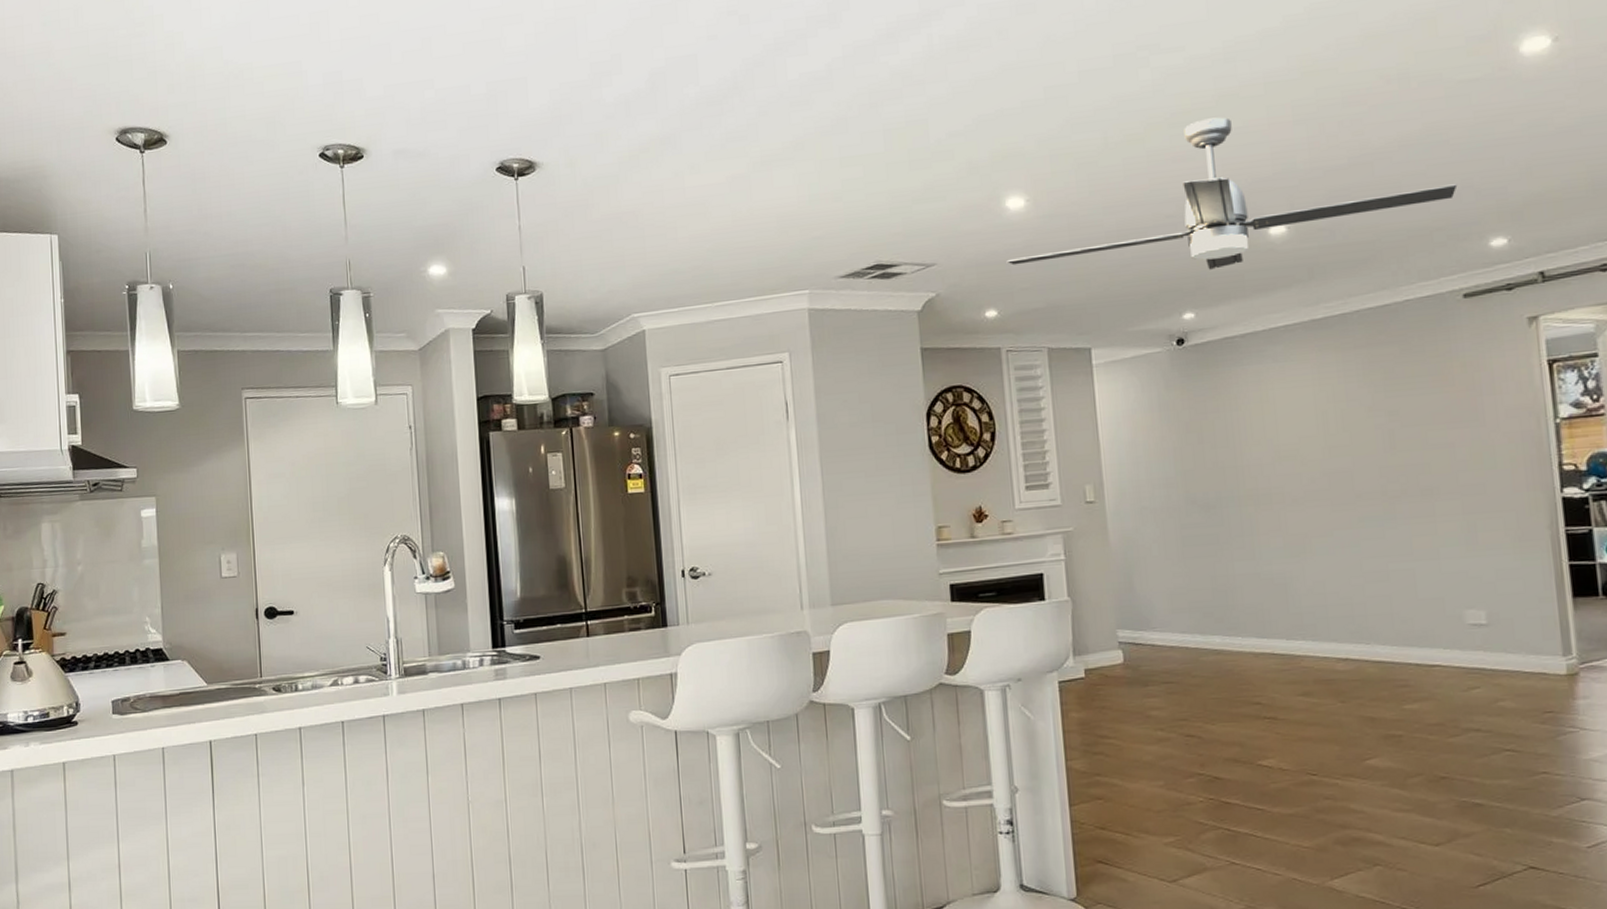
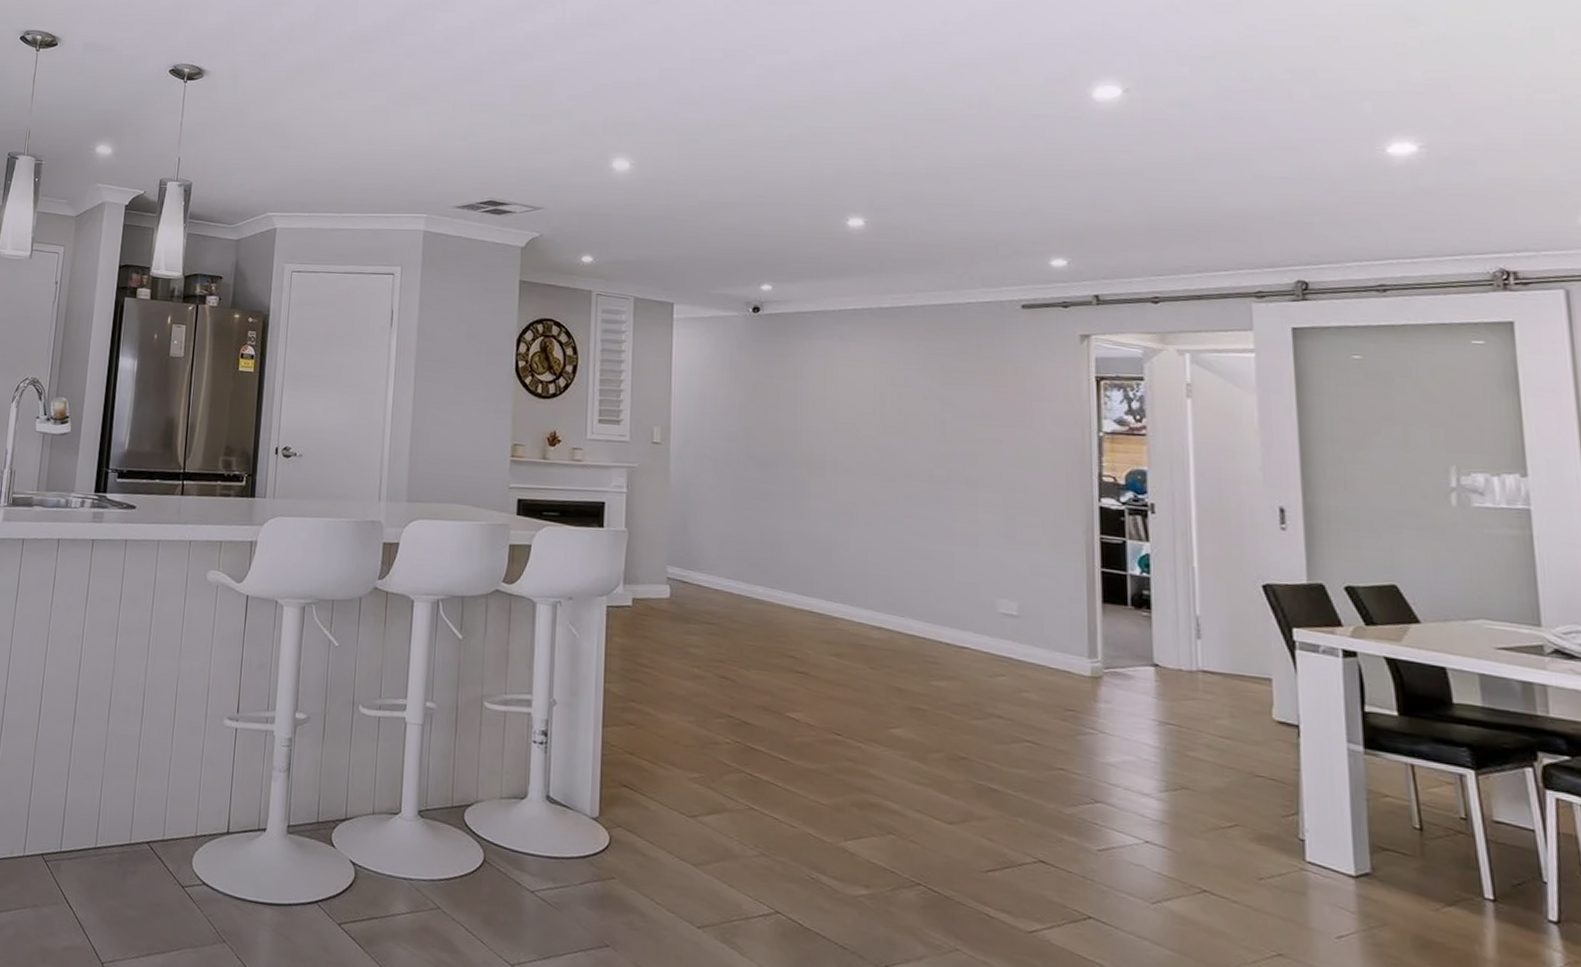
electric fan: present [1006,117,1458,270] -> none [607,116,1025,249]

